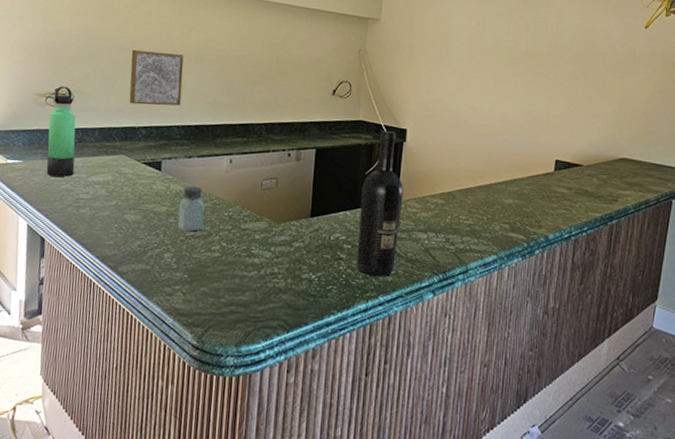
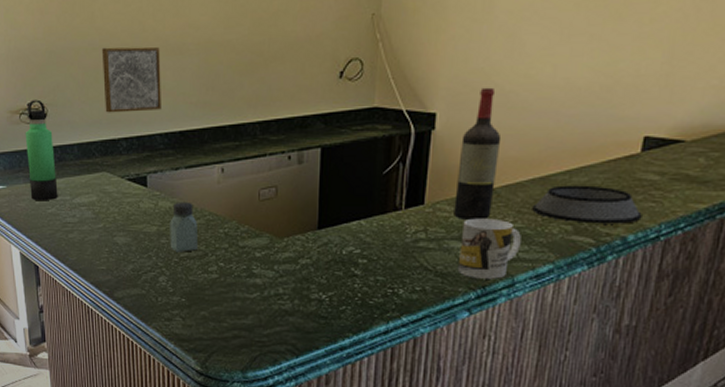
wine bottle: present [357,131,403,277] -> none [375,118,432,295]
wine bottle: none [420,113,456,217] -> present [454,87,502,220]
mug: none [423,214,472,266] -> present [457,218,521,279]
bowl: none [479,192,558,226] -> present [532,185,642,224]

